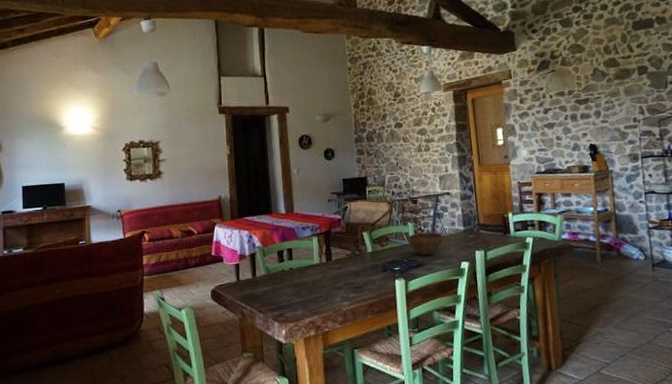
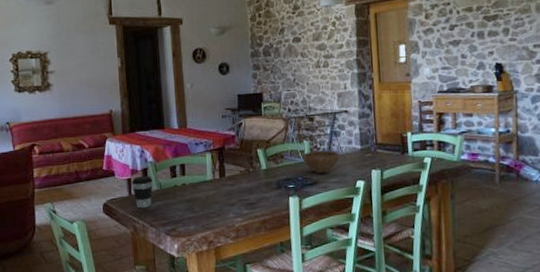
coffee cup: none [239,261,261,294] -> present [131,176,153,209]

